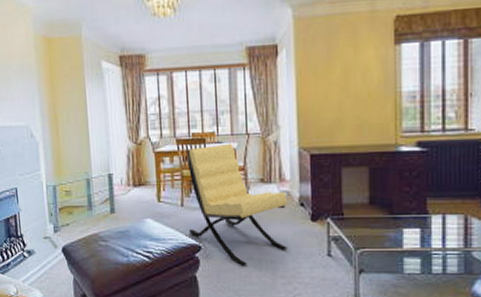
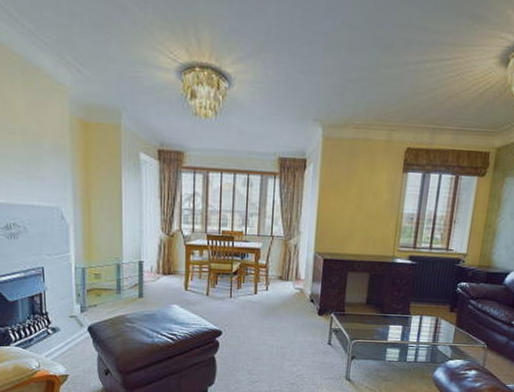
lounge chair: present [186,143,288,265] -> none [212,243,301,349]

